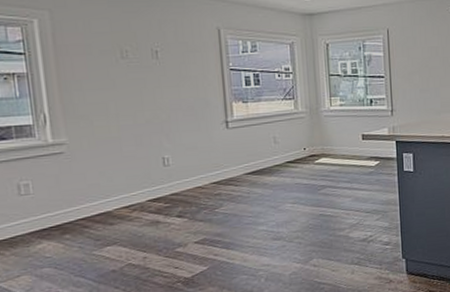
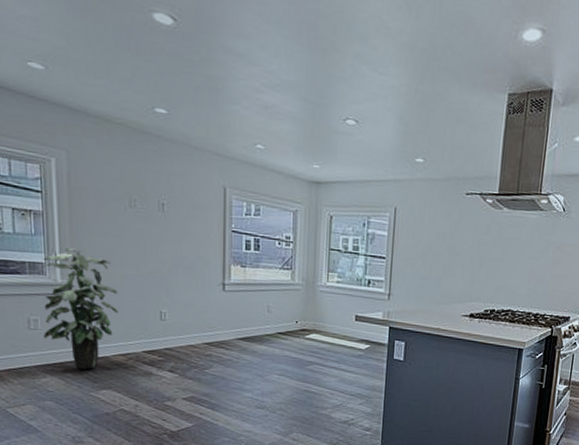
indoor plant: none [30,105,118,230] -> present [43,247,118,370]

